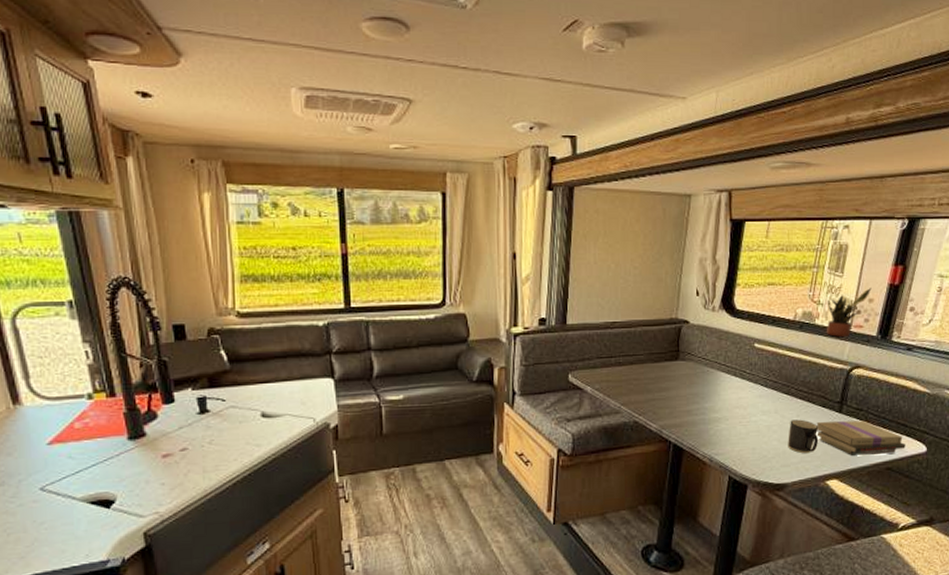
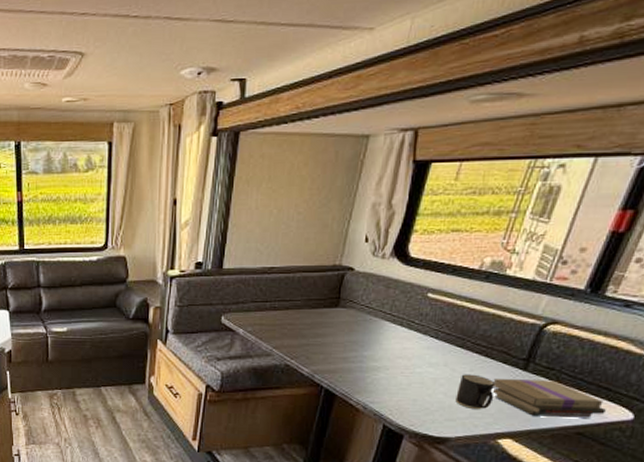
potted plant: present [826,288,872,338] -> none [518,236,586,290]

